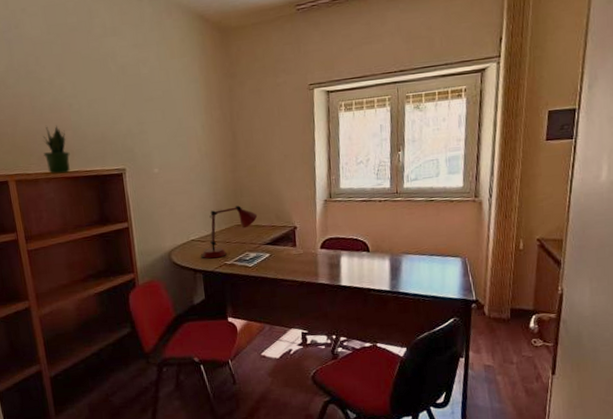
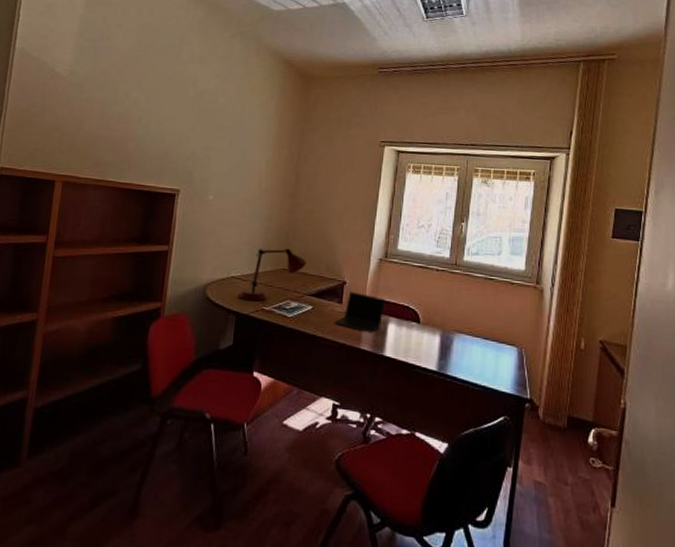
planter: present [42,125,71,175] -> none [100,134,128,185]
laptop computer: none [291,234,336,269] -> present [334,291,386,334]

